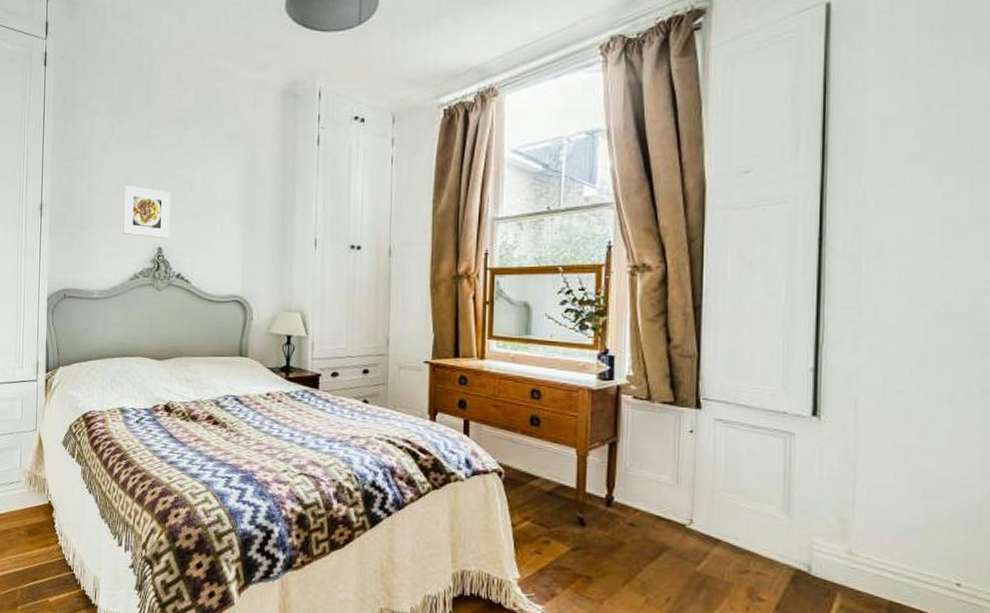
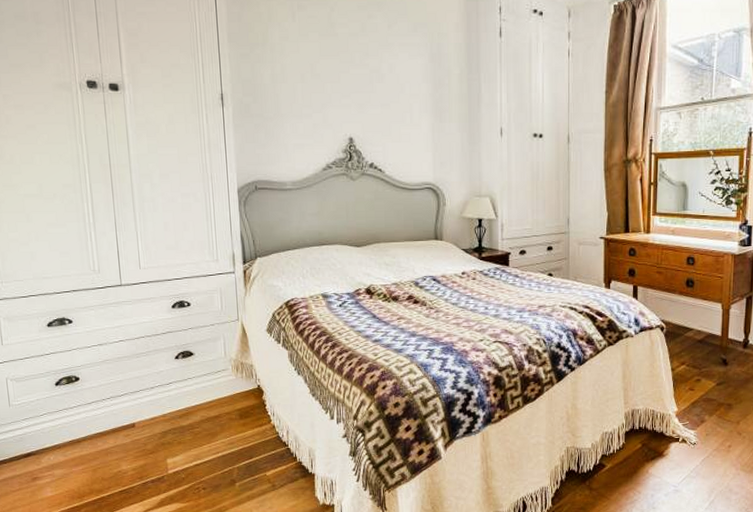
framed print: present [123,185,171,239] -> none [309,75,360,129]

